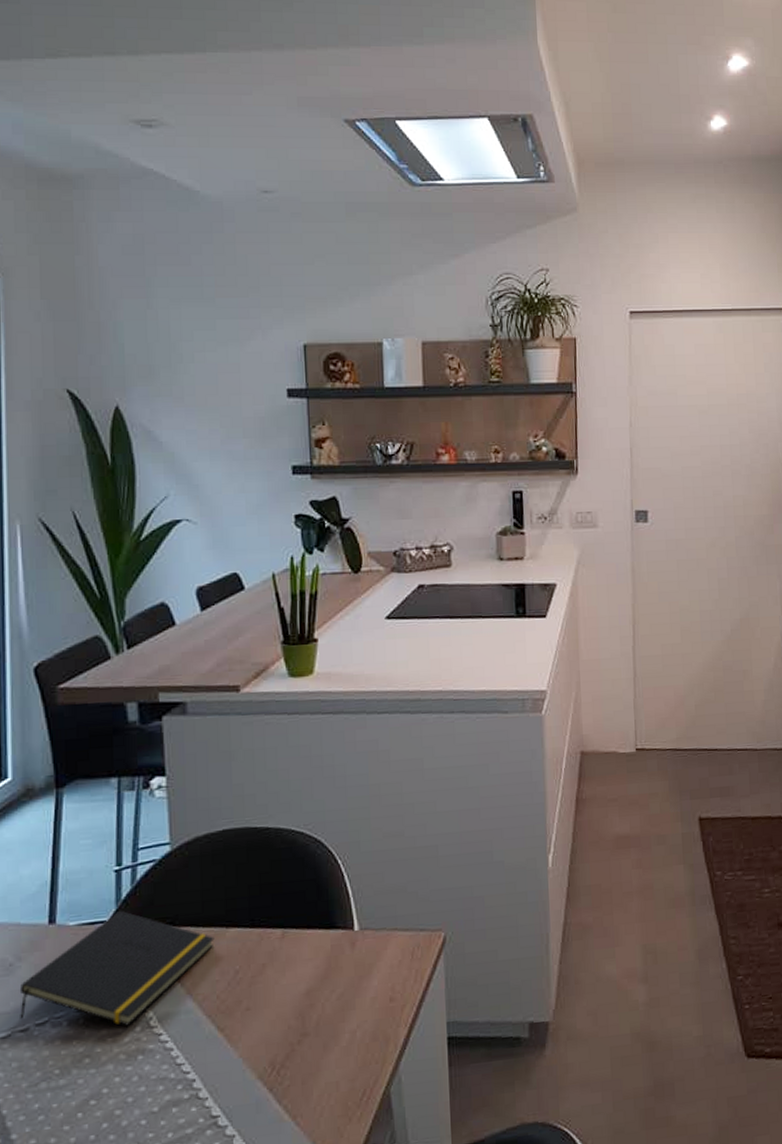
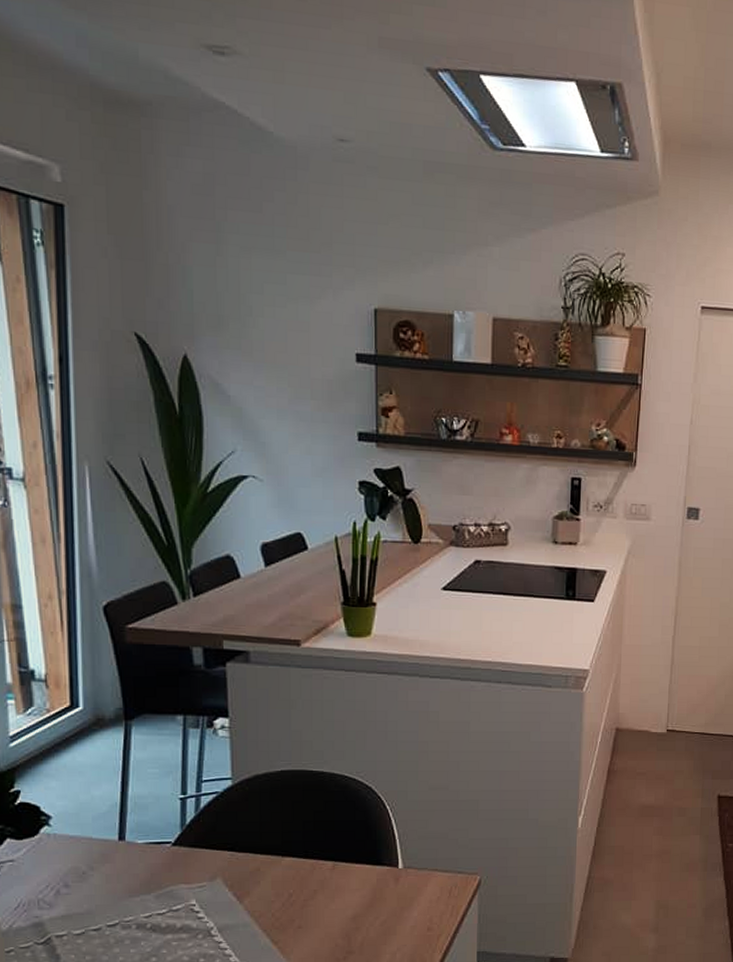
notepad: present [19,910,214,1026] -> none [92,833,271,933]

